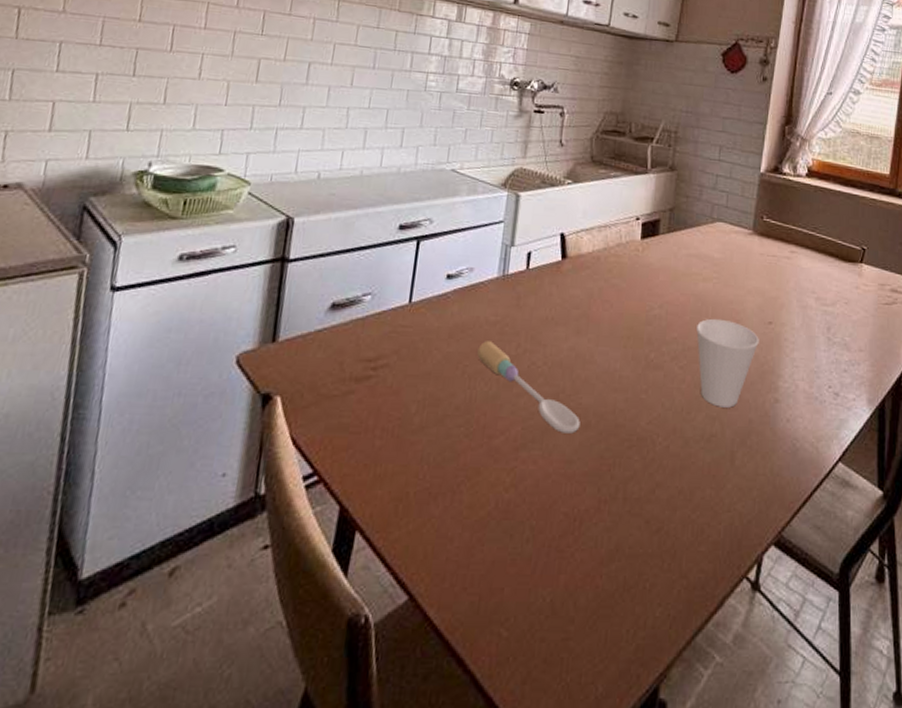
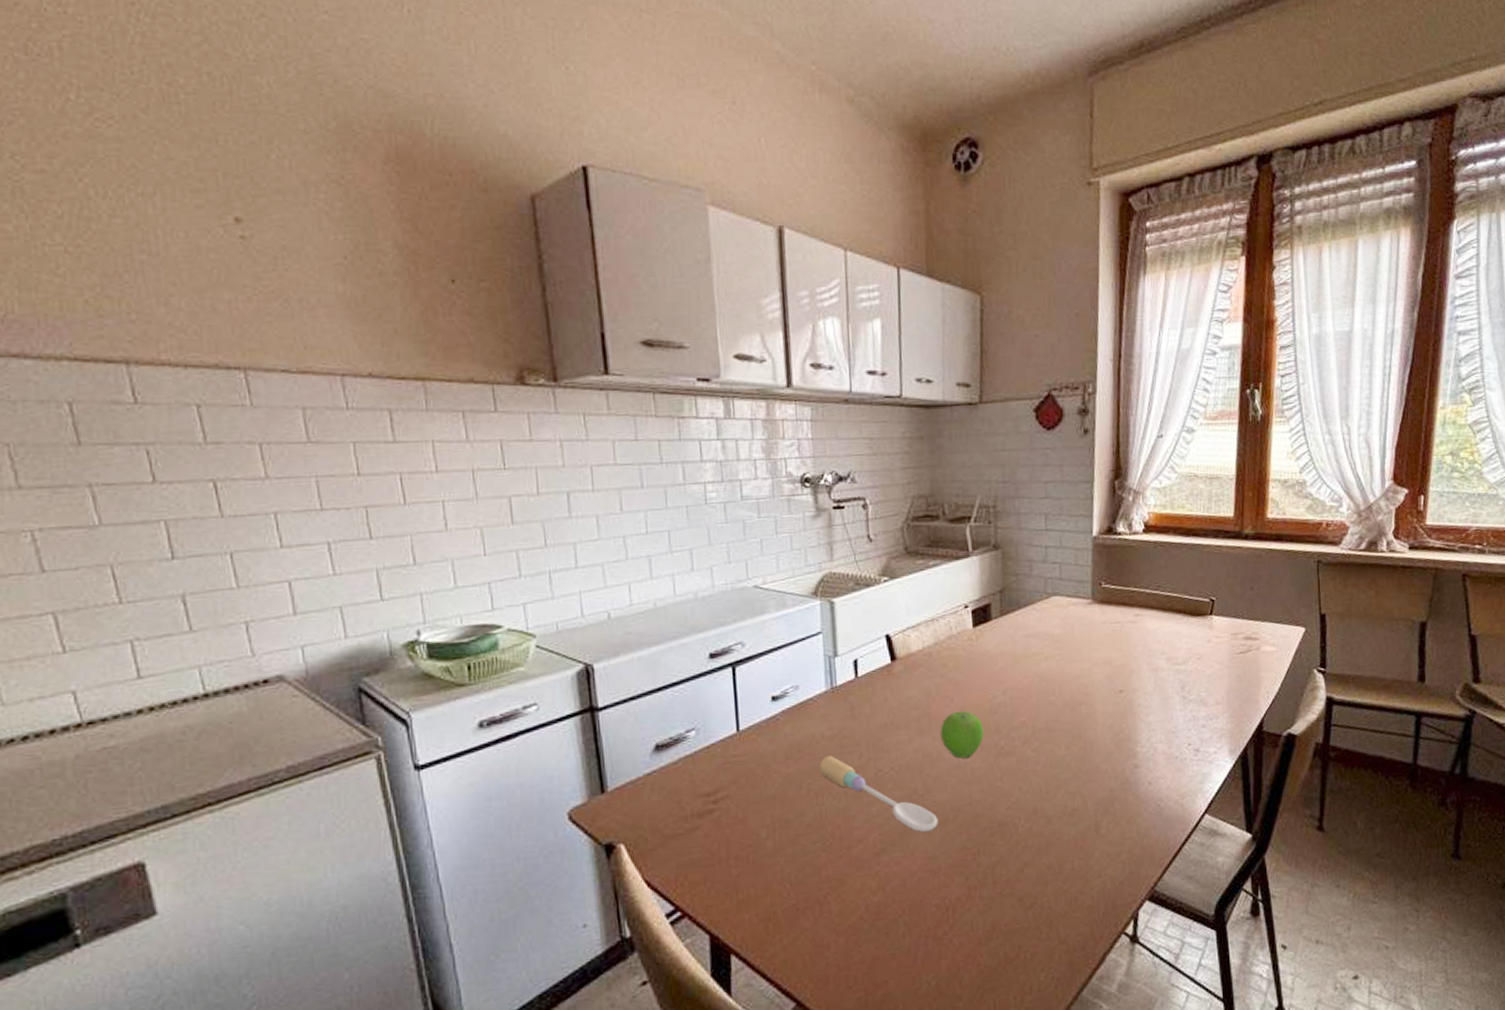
fruit: none [595,316,637,365] -> present [939,710,984,759]
cup: present [696,318,759,408] -> none [1044,695,1112,782]

